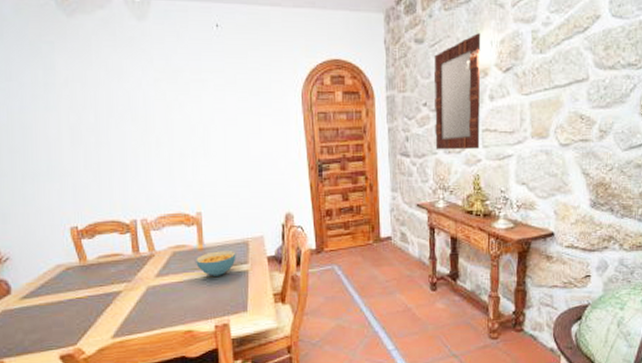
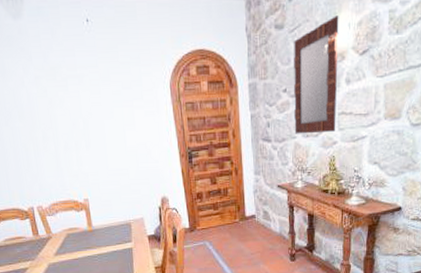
cereal bowl: present [196,251,236,276] -> none [87,231,121,254]

